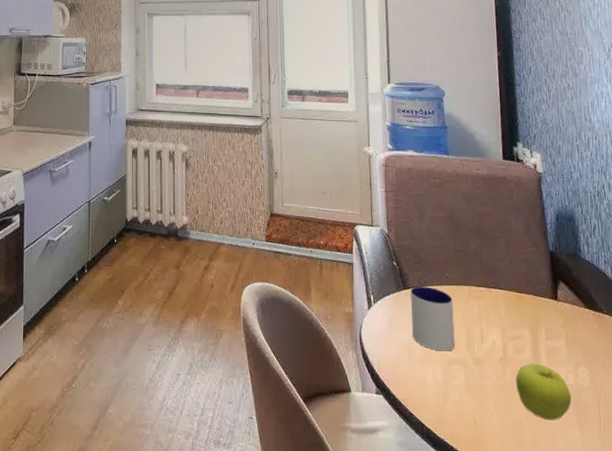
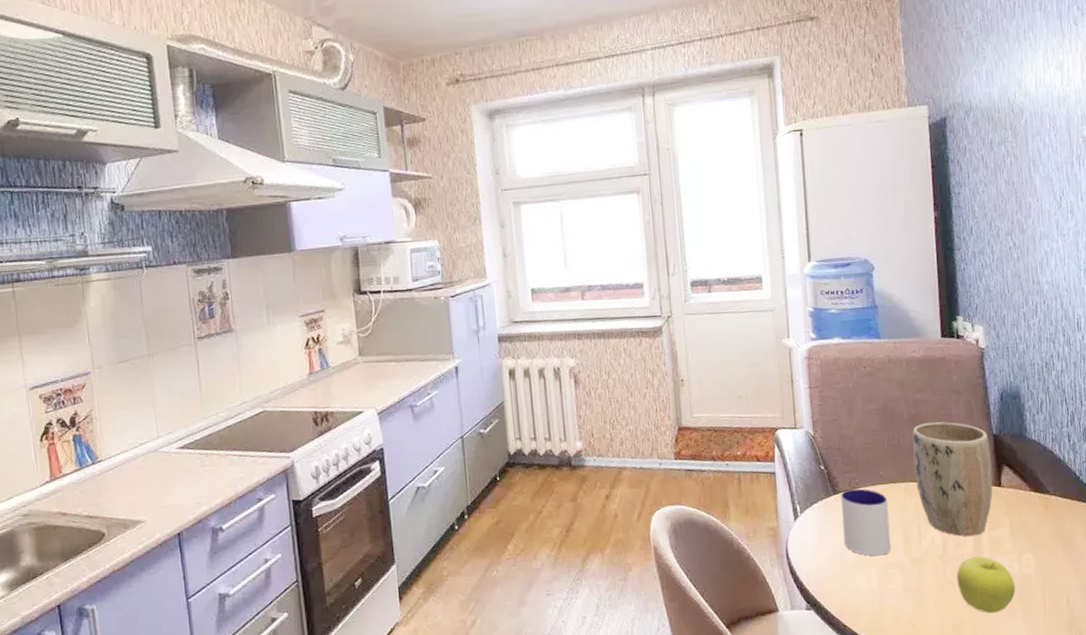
plant pot: none [476,233,550,344] -> present [912,421,993,537]

